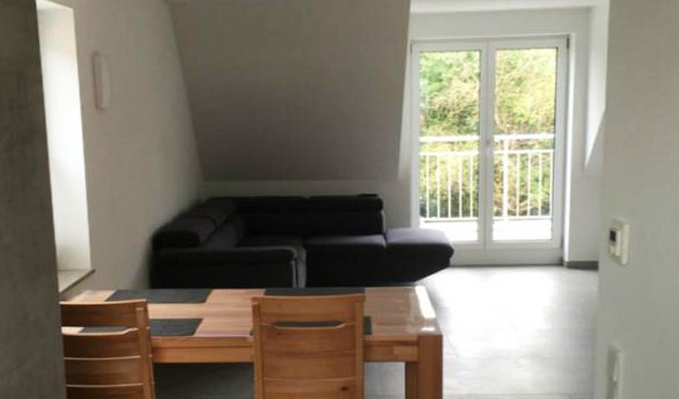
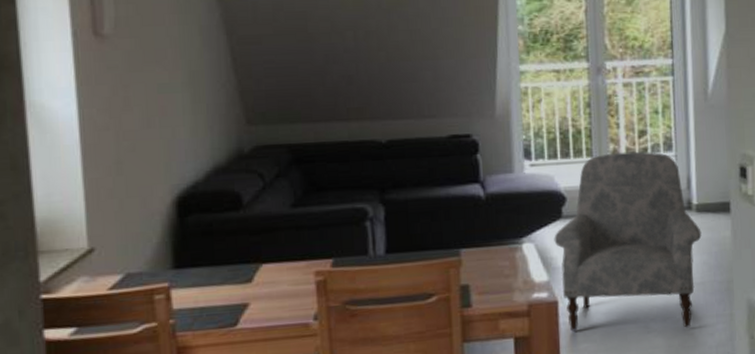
armchair: none [442,213,571,366] -> present [554,151,702,332]

